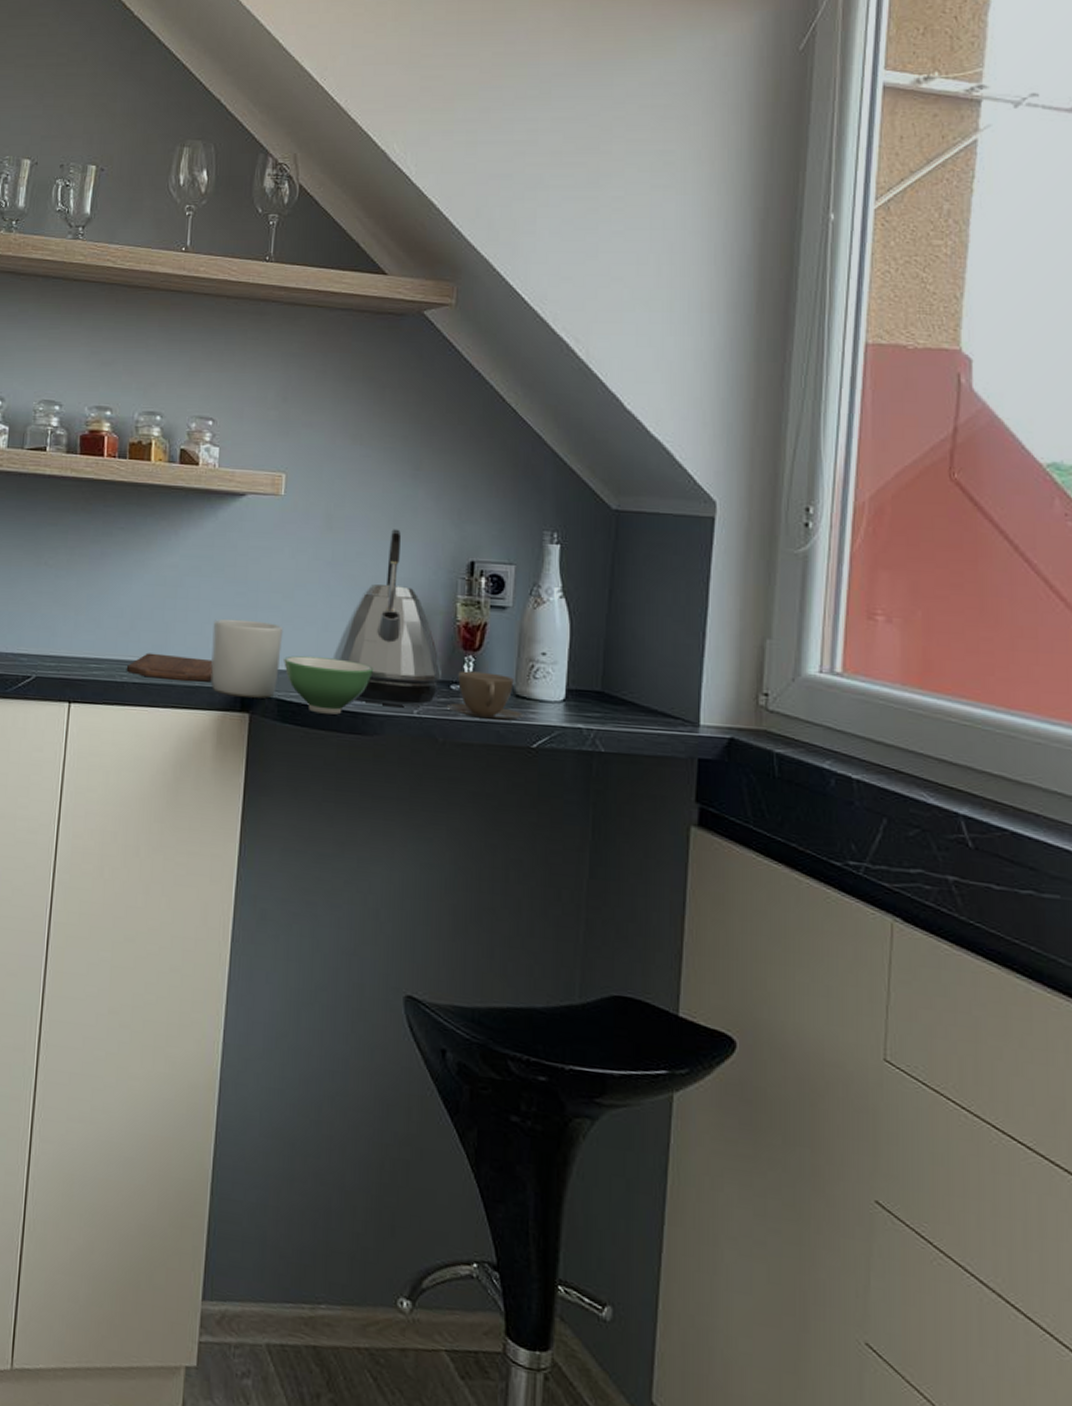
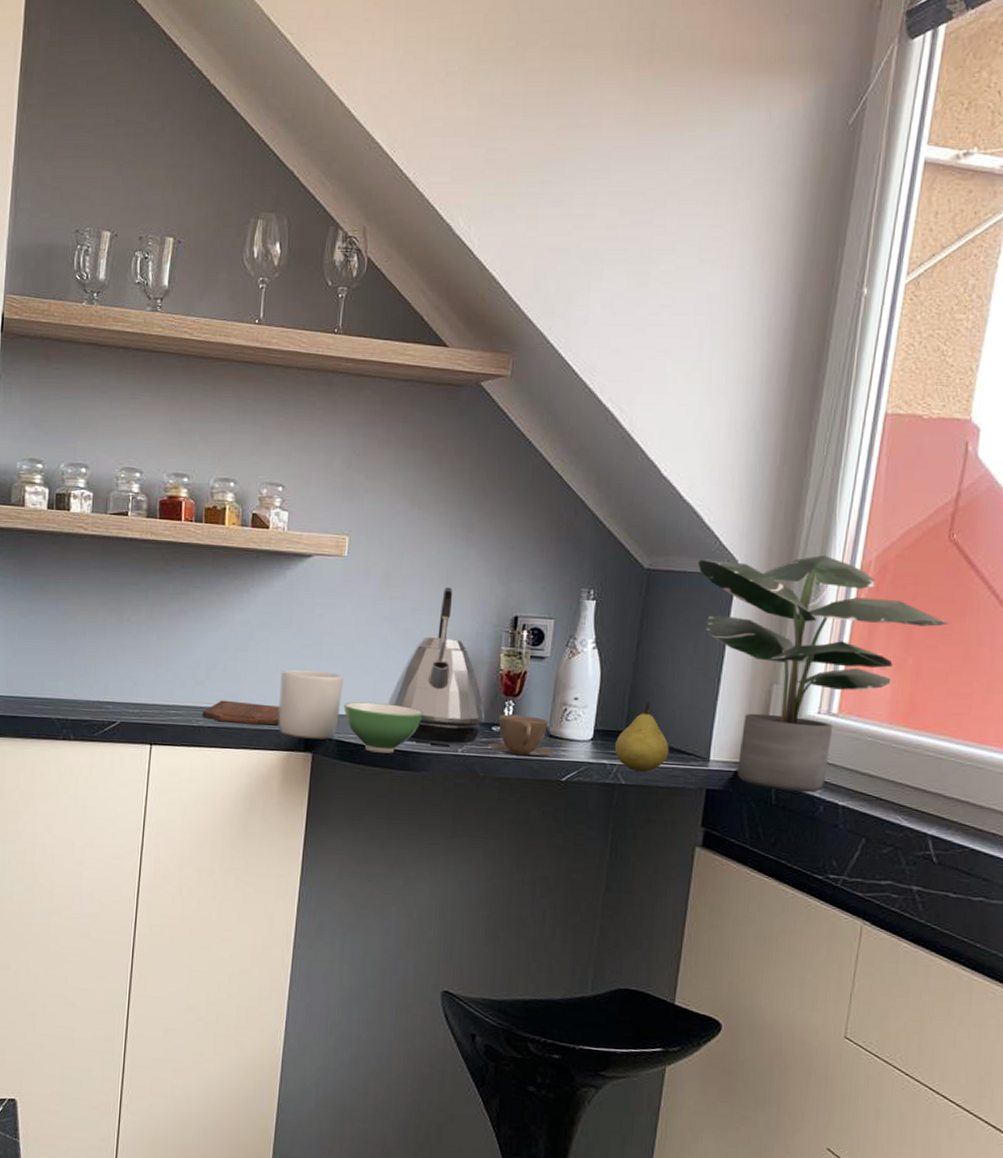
fruit: none [590,657,653,738] -> present [614,701,669,772]
potted plant: none [671,496,958,764] -> present [698,555,948,793]

